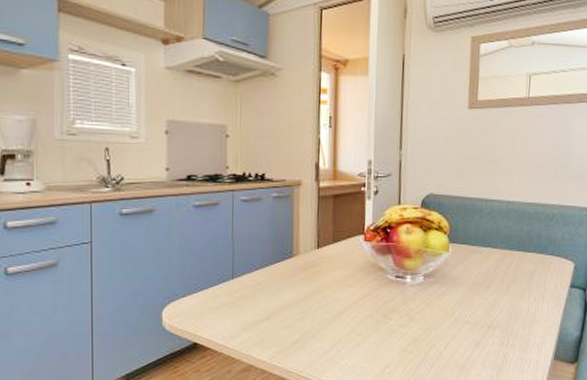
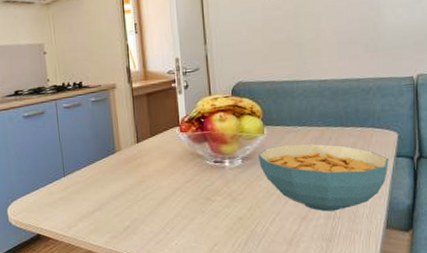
cereal bowl: none [440,265,563,338] -> present [257,143,389,212]

